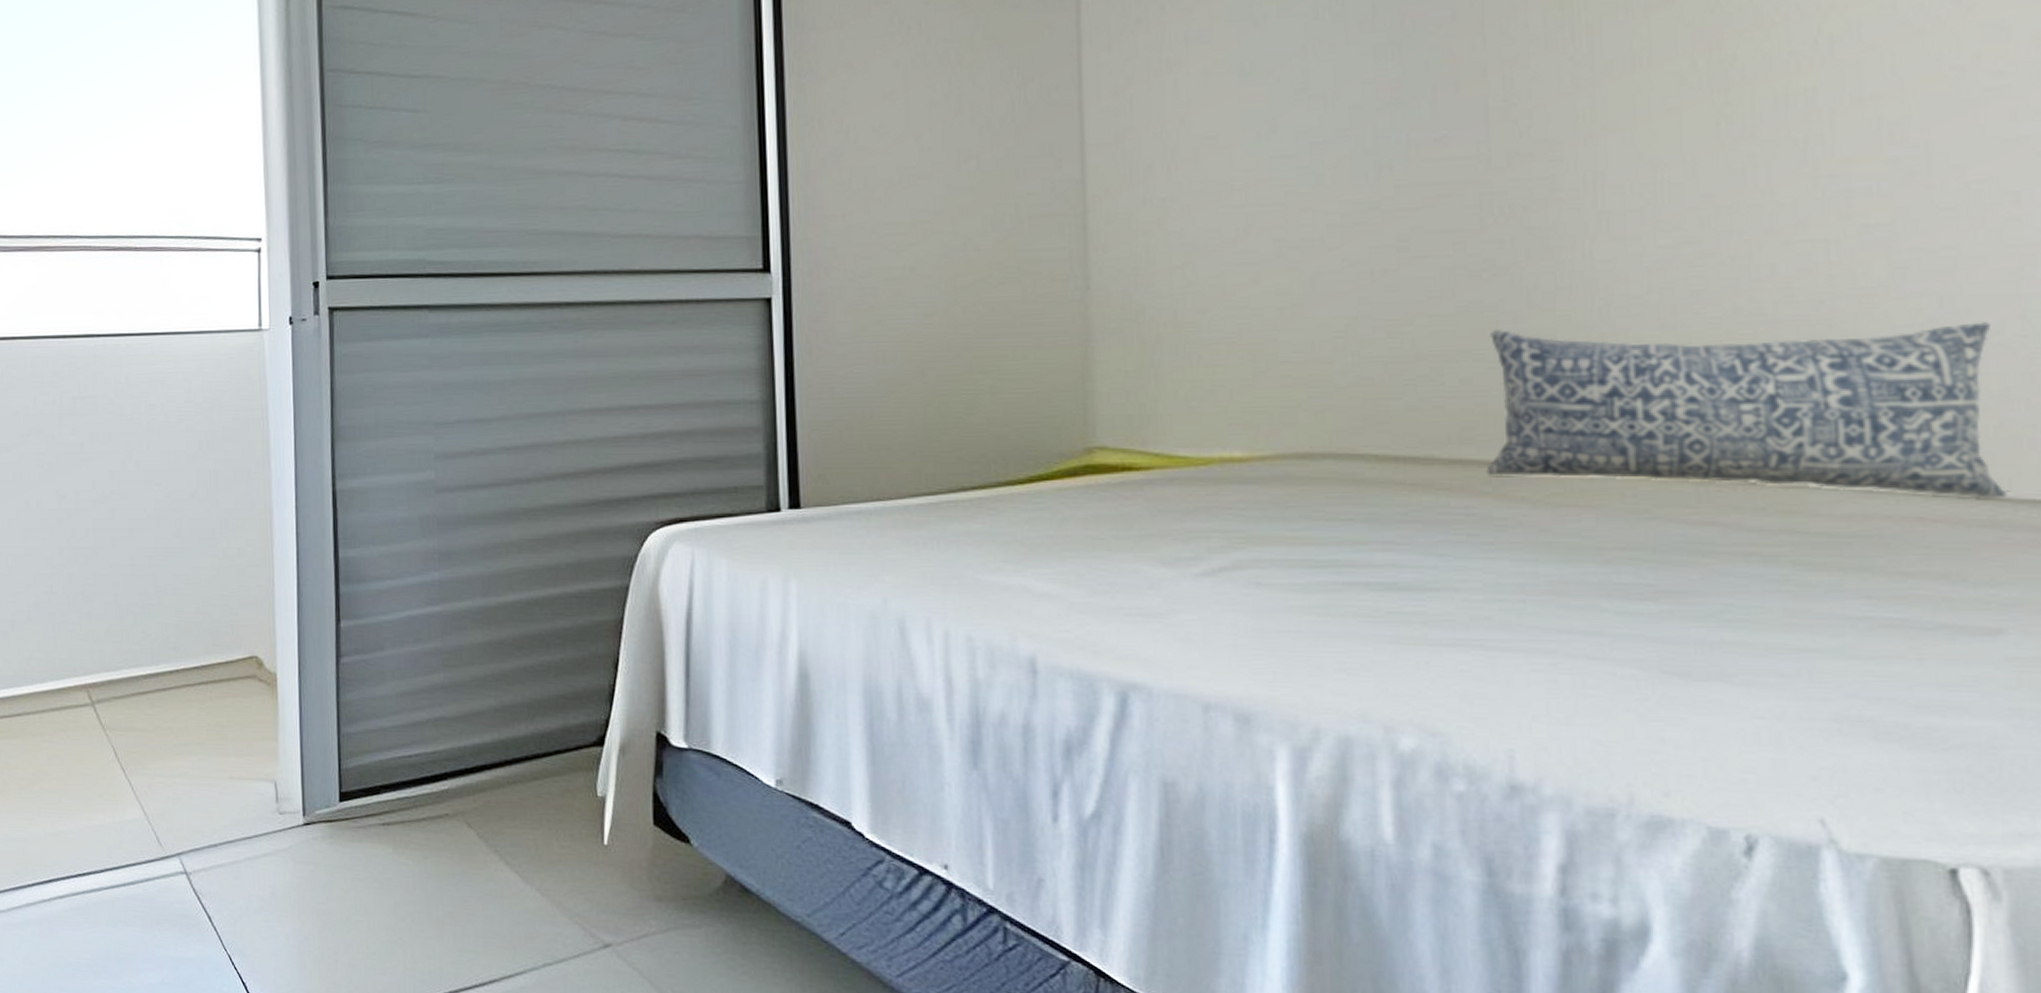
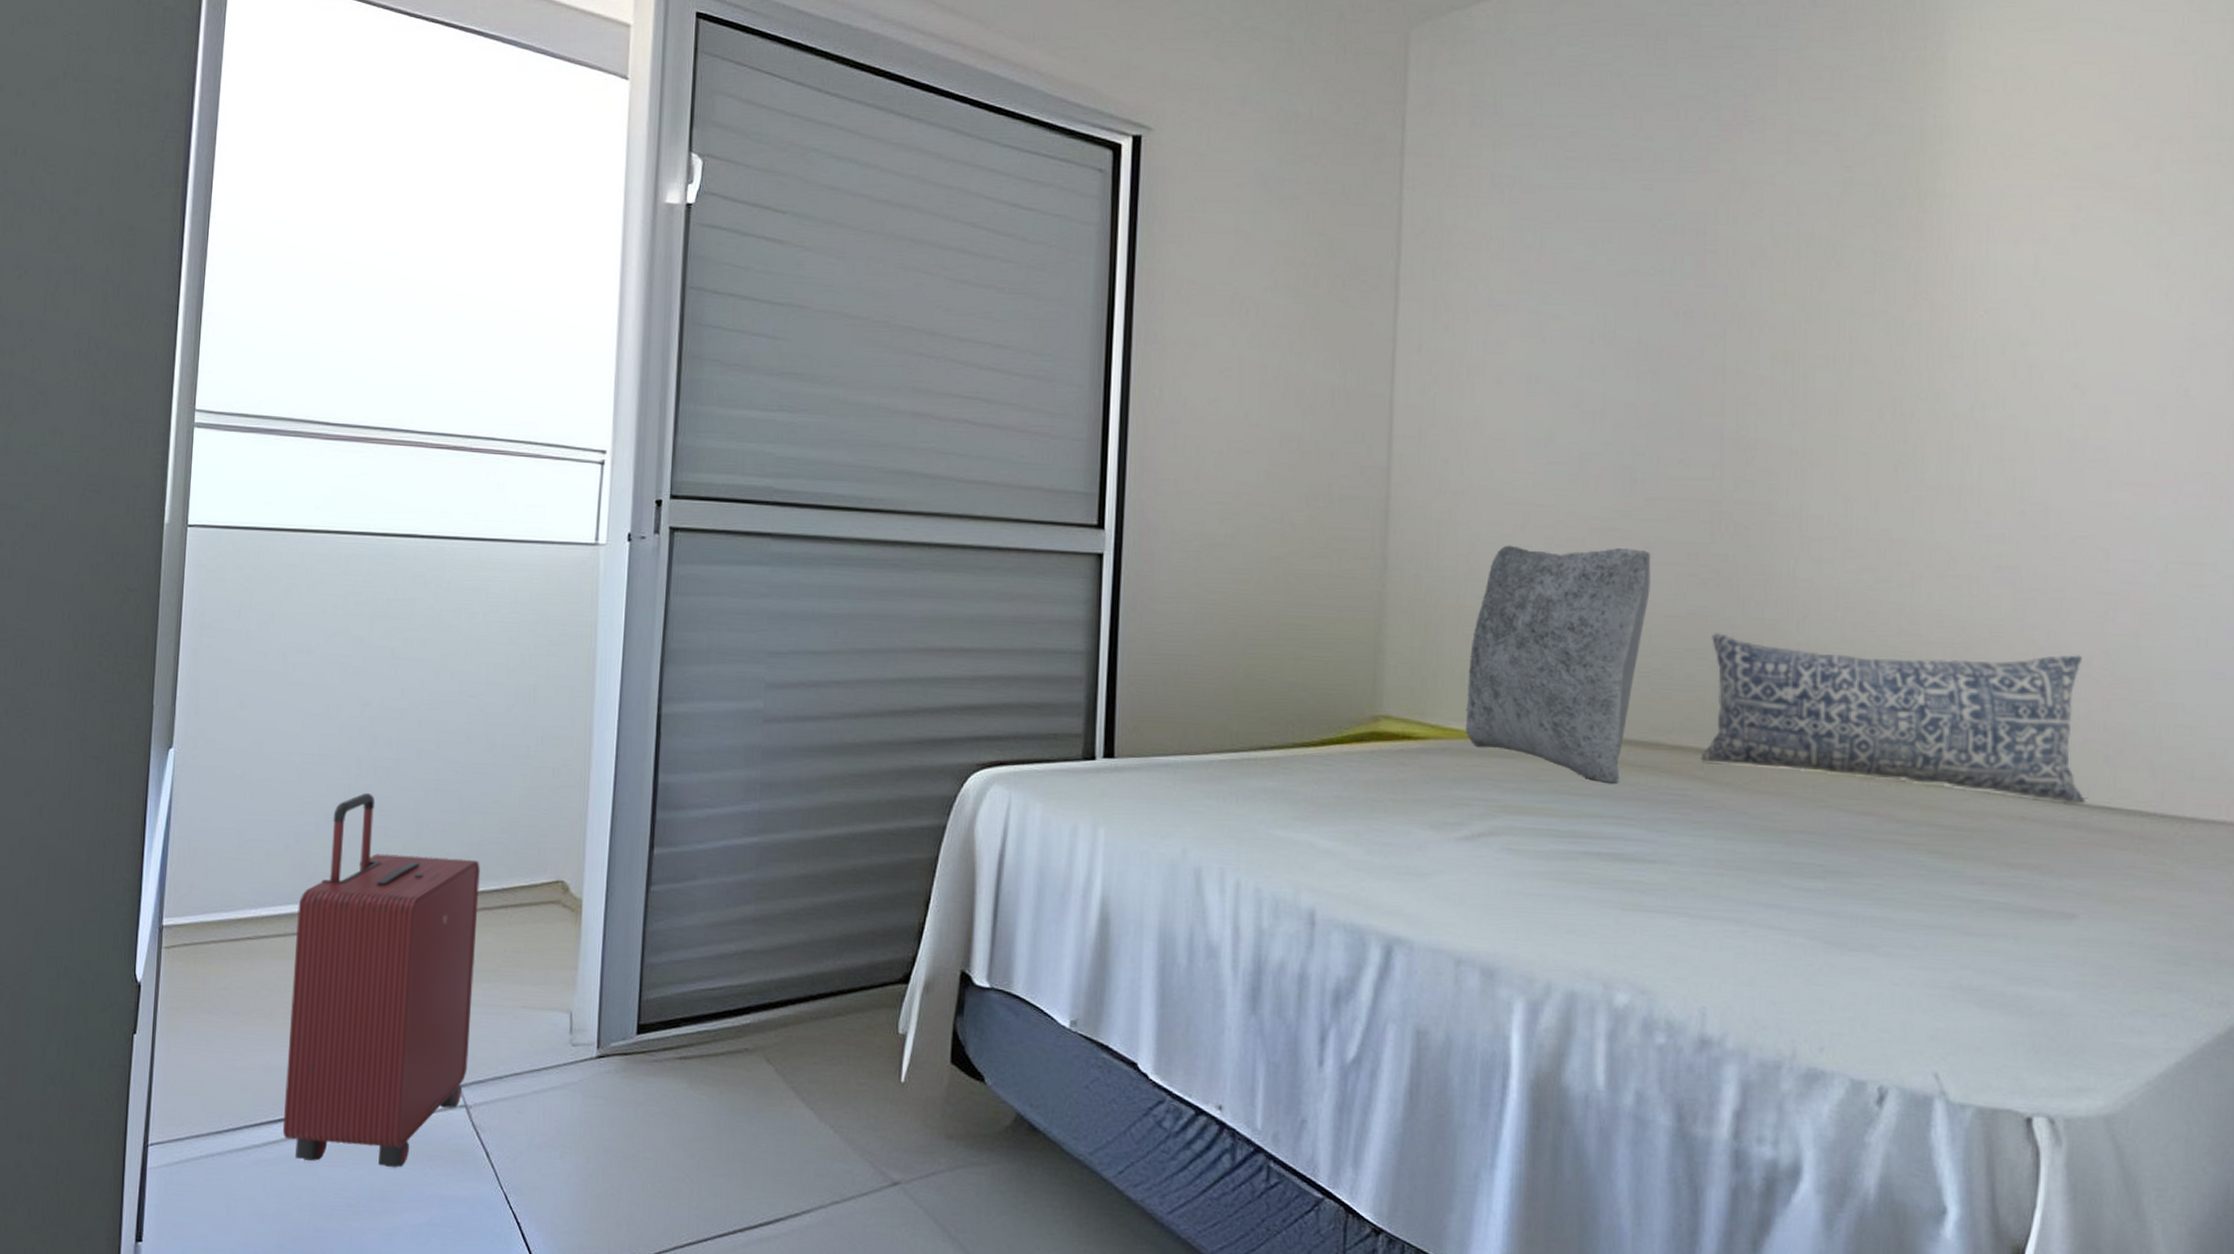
suitcase: none [19,581,184,931] -> present [282,793,480,1167]
pillow: none [1194,242,1409,507] -> present [1465,545,1651,785]

